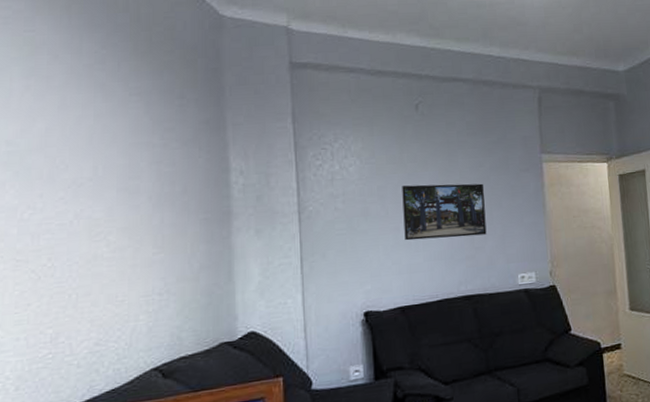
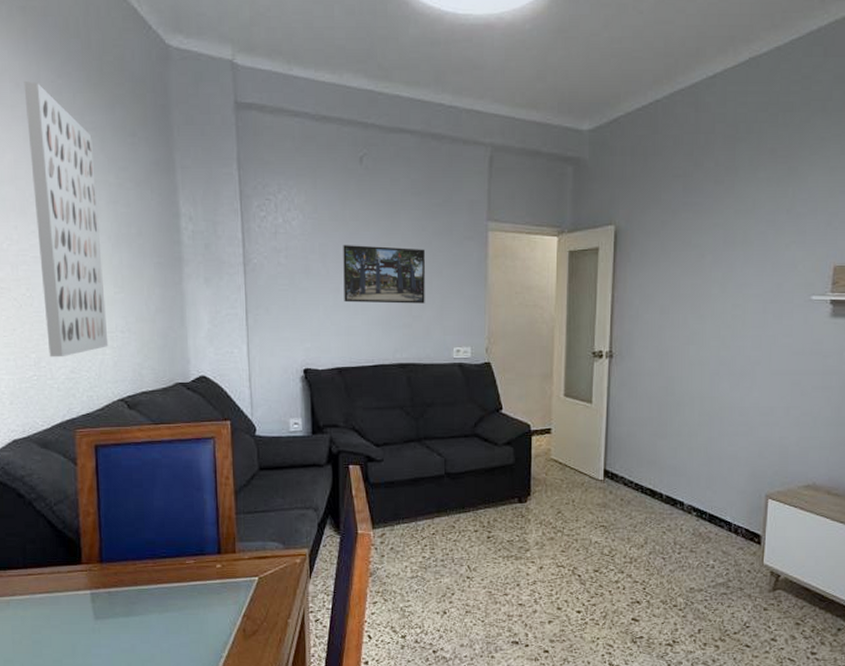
wall art: none [63,53,143,331] -> present [23,82,109,358]

